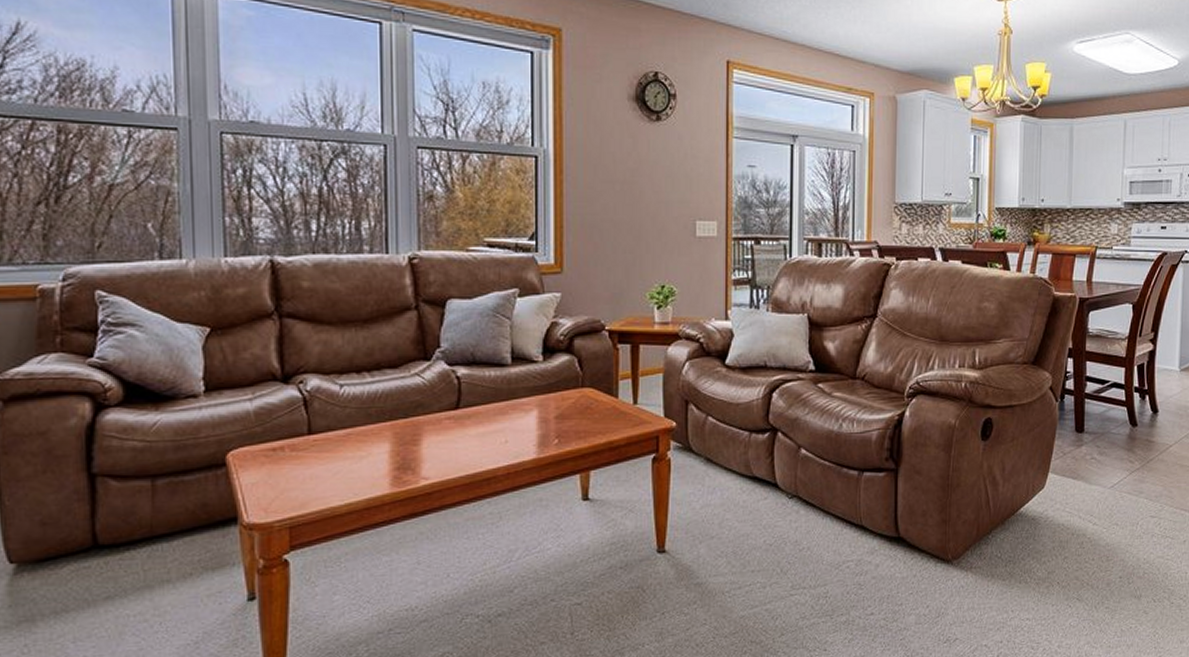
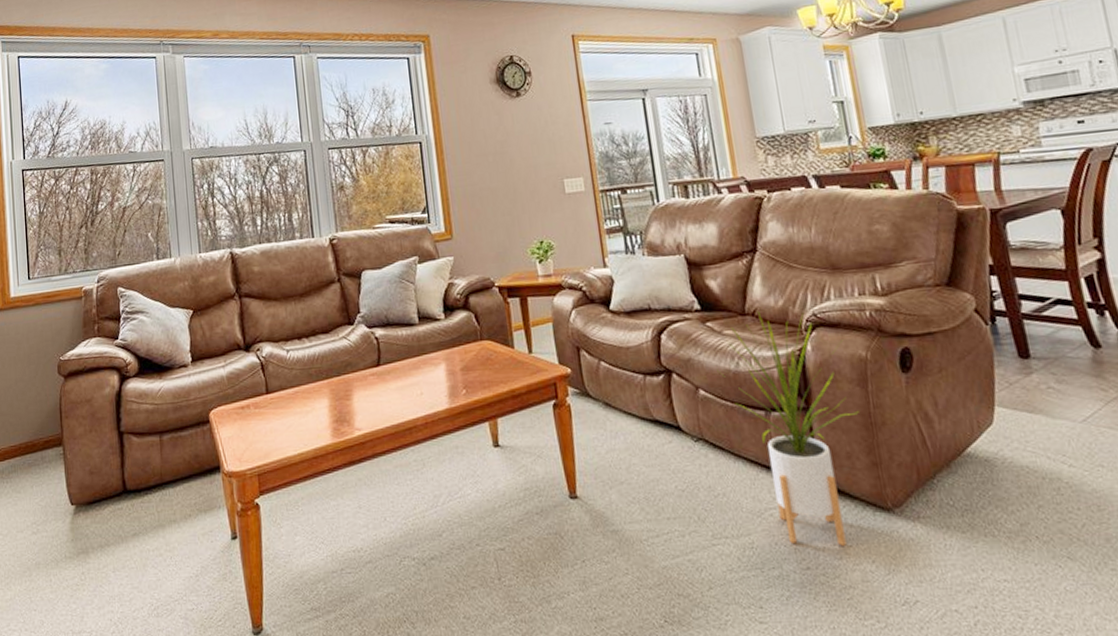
house plant: none [821,376,940,593] -> present [717,311,859,546]

